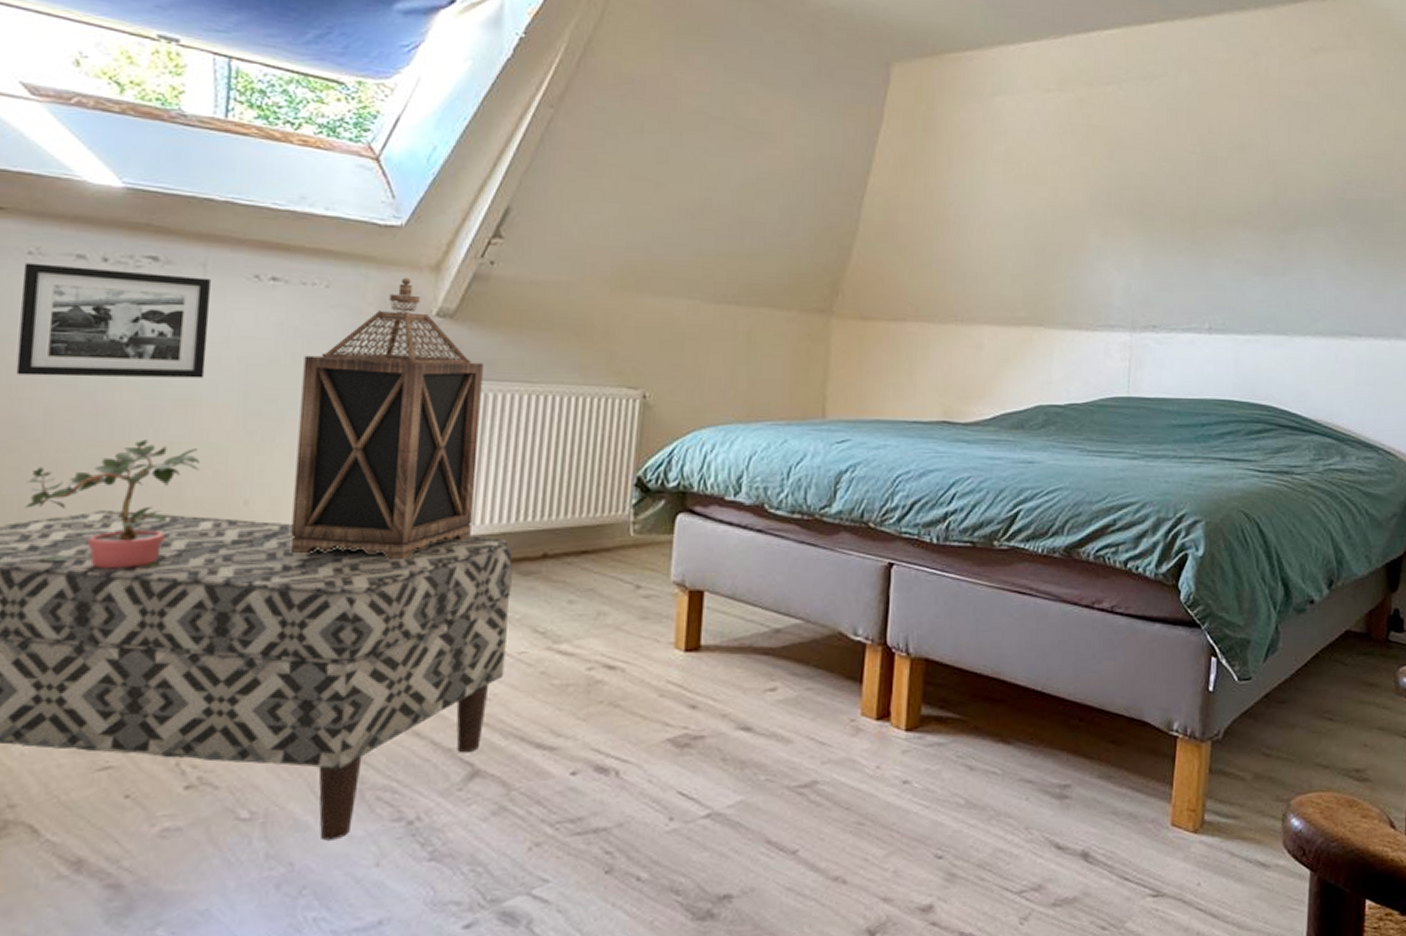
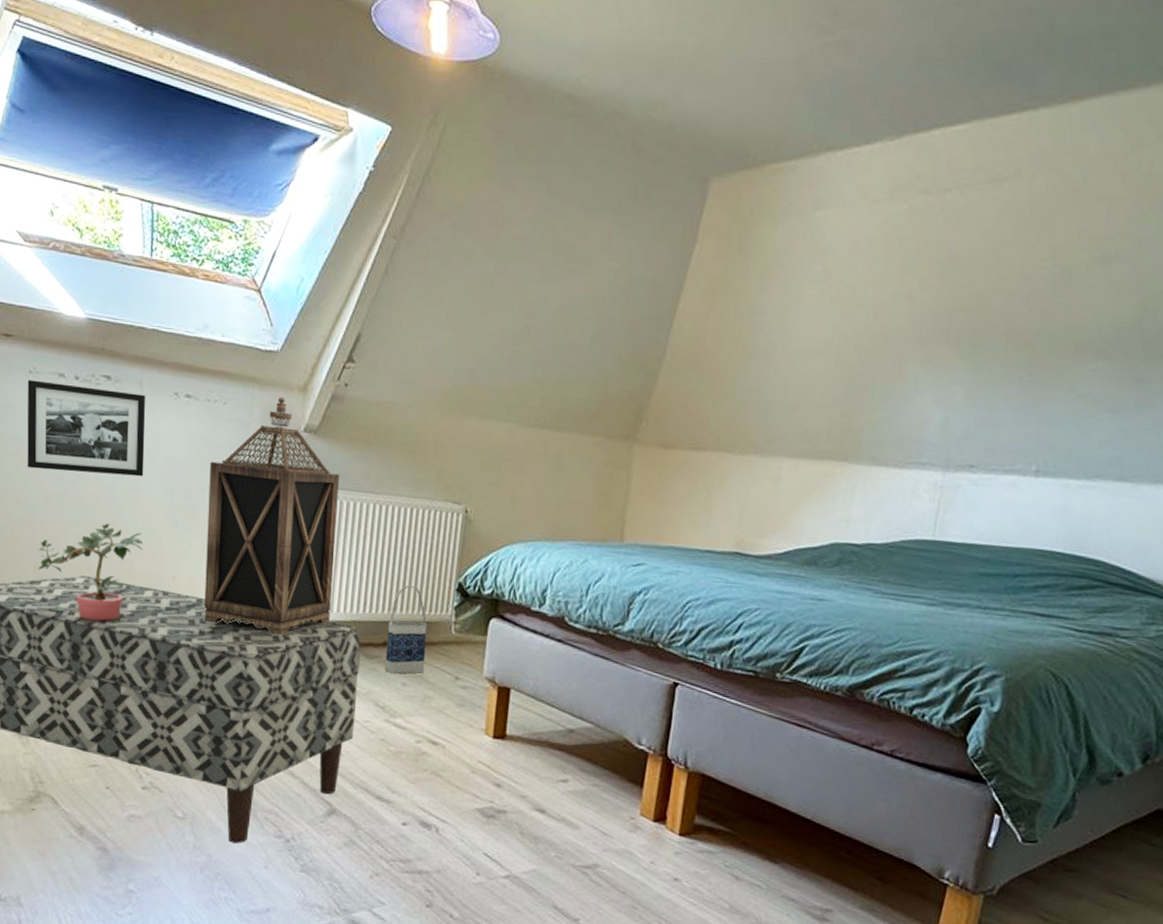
bag: none [545,484,599,590] -> present [385,584,427,674]

